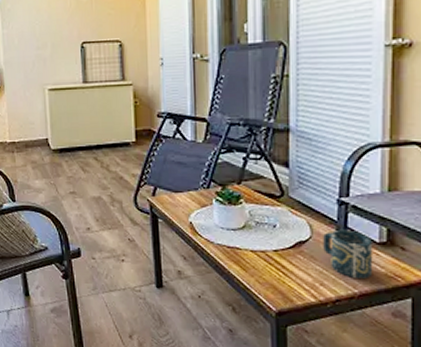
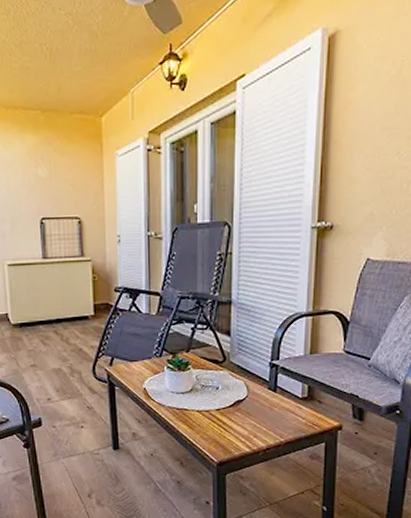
cup: present [323,229,373,280] -> none [257,388,297,430]

